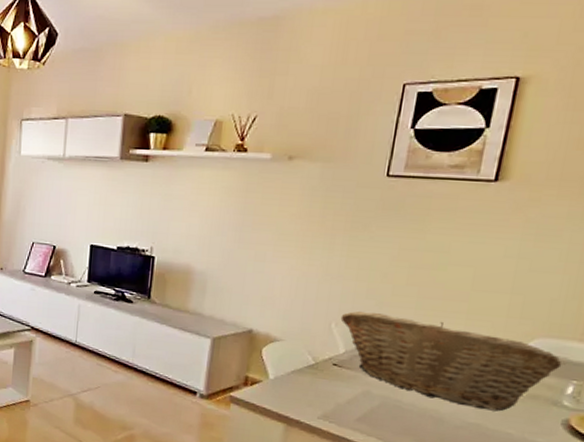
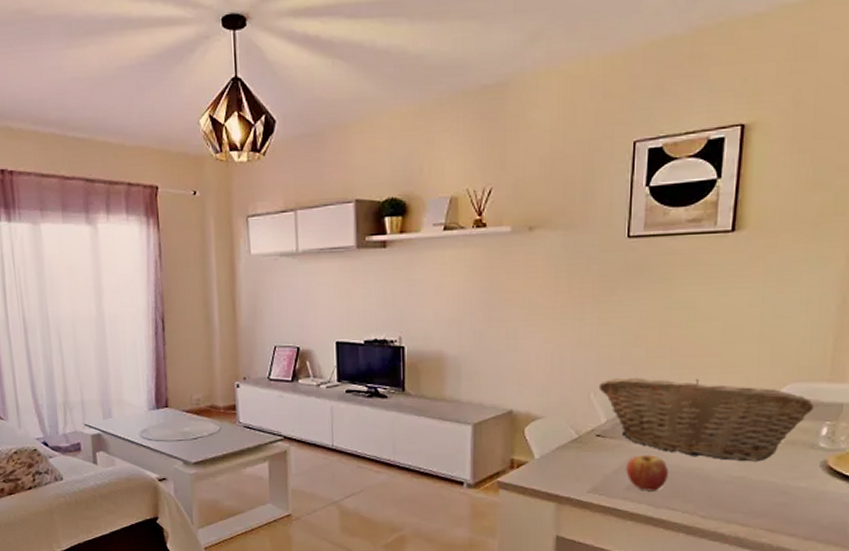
fruit: none [359,389,403,426] -> present [626,455,668,491]

